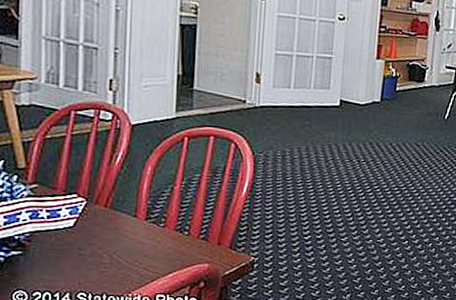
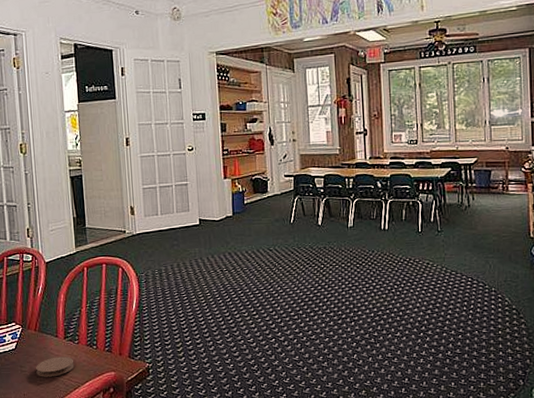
coaster: none [100,241,156,265] -> present [36,356,75,377]

